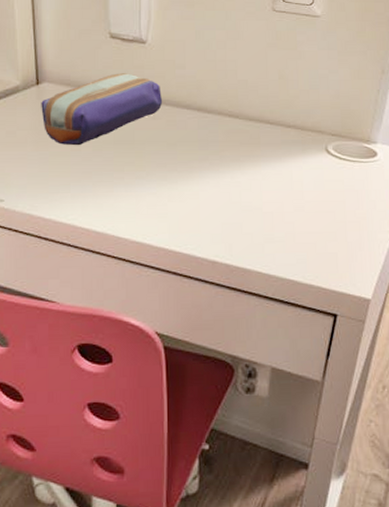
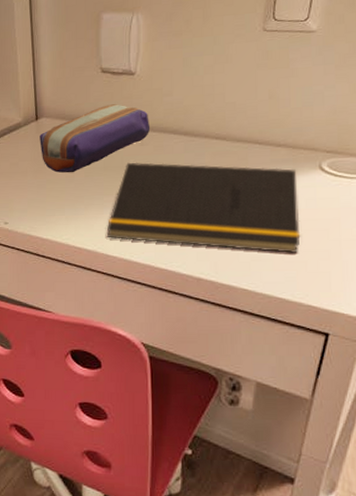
notepad: none [117,137,310,236] -> present [106,162,301,254]

